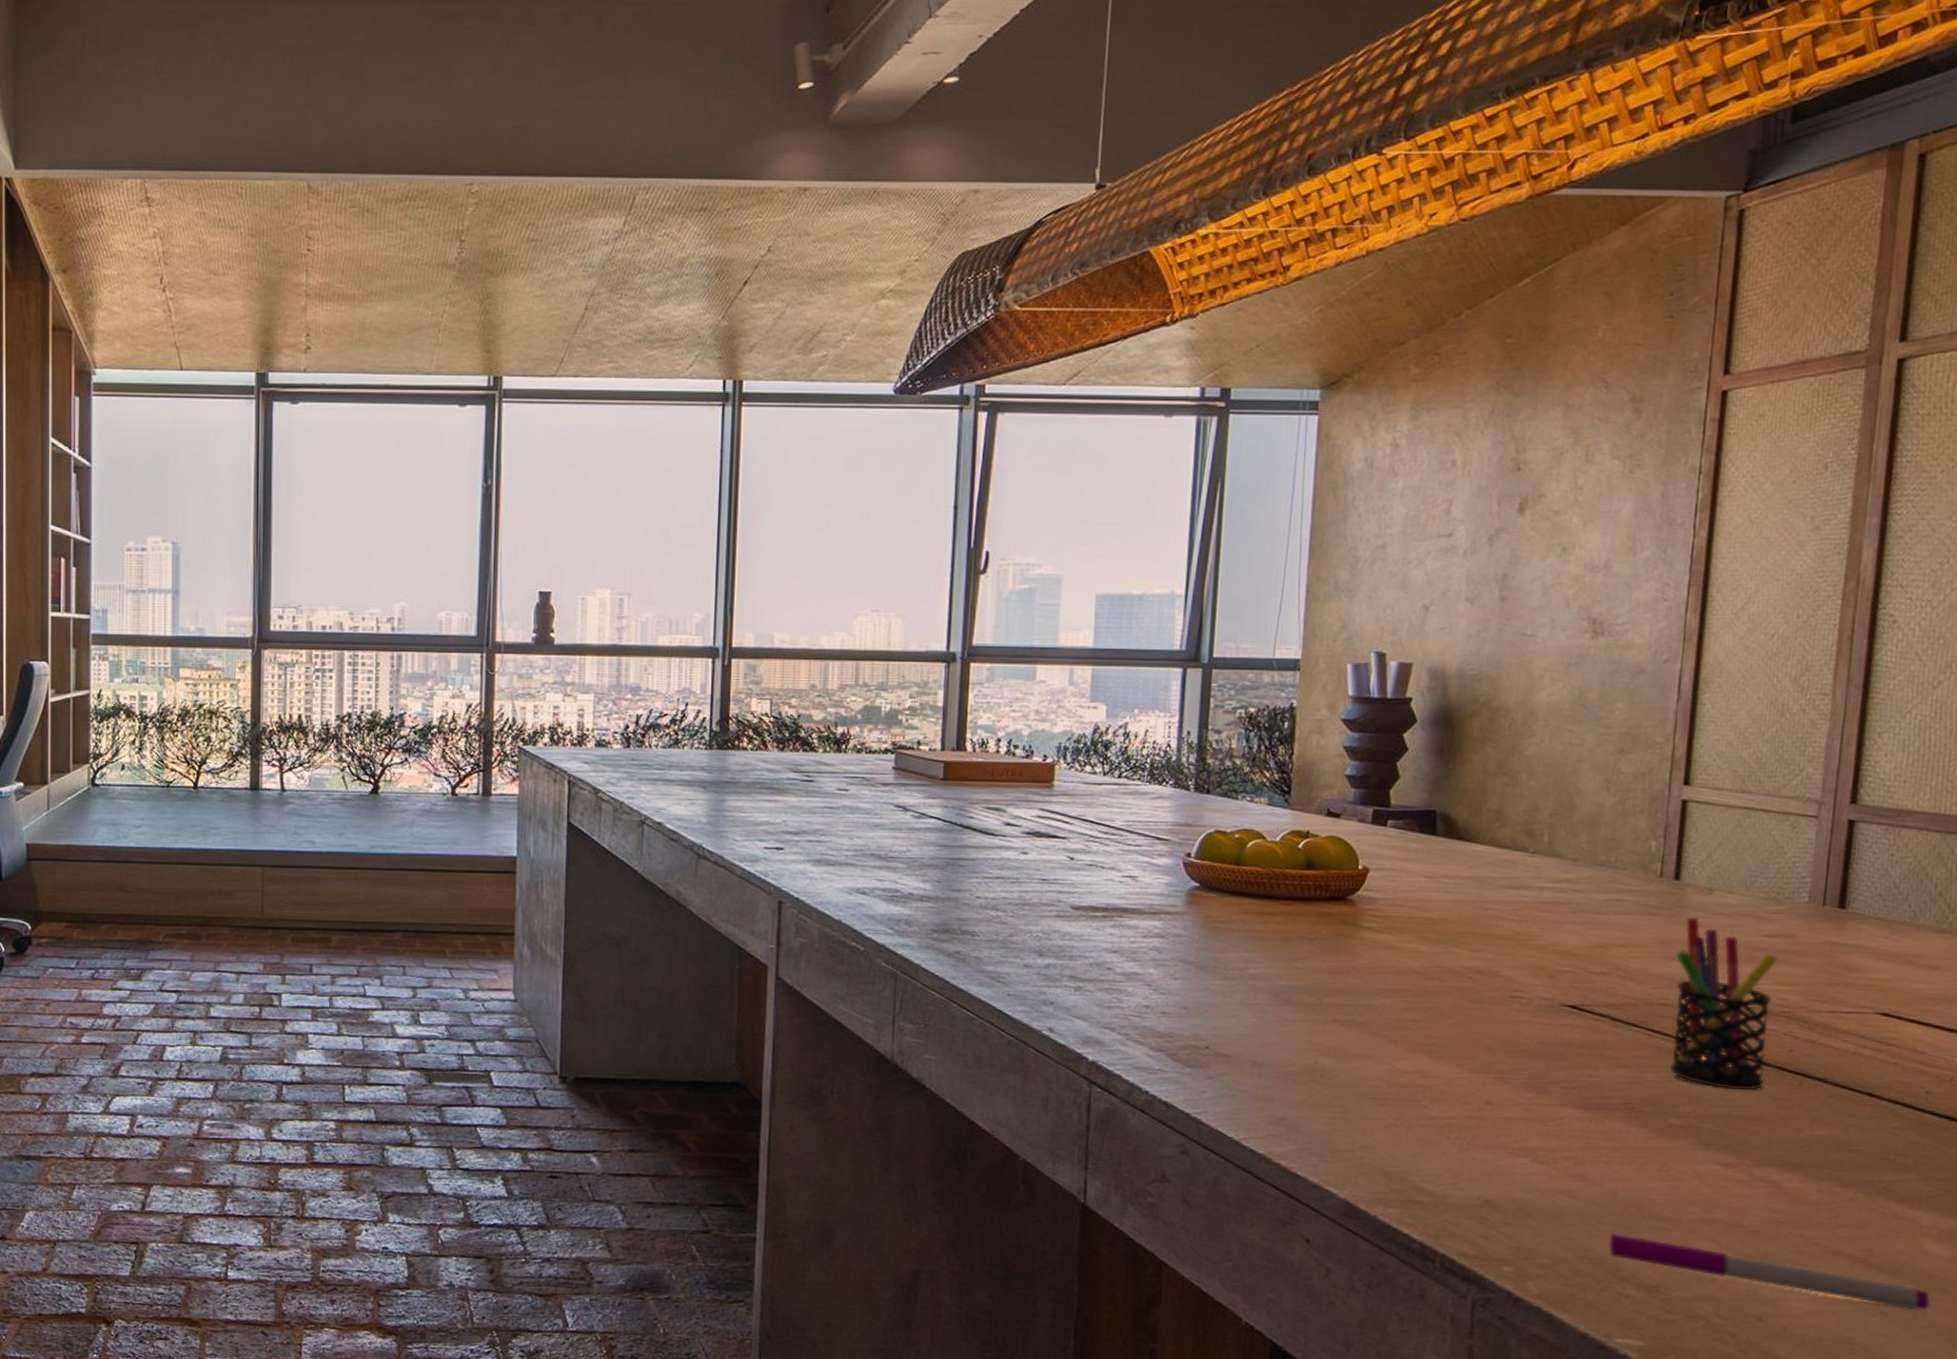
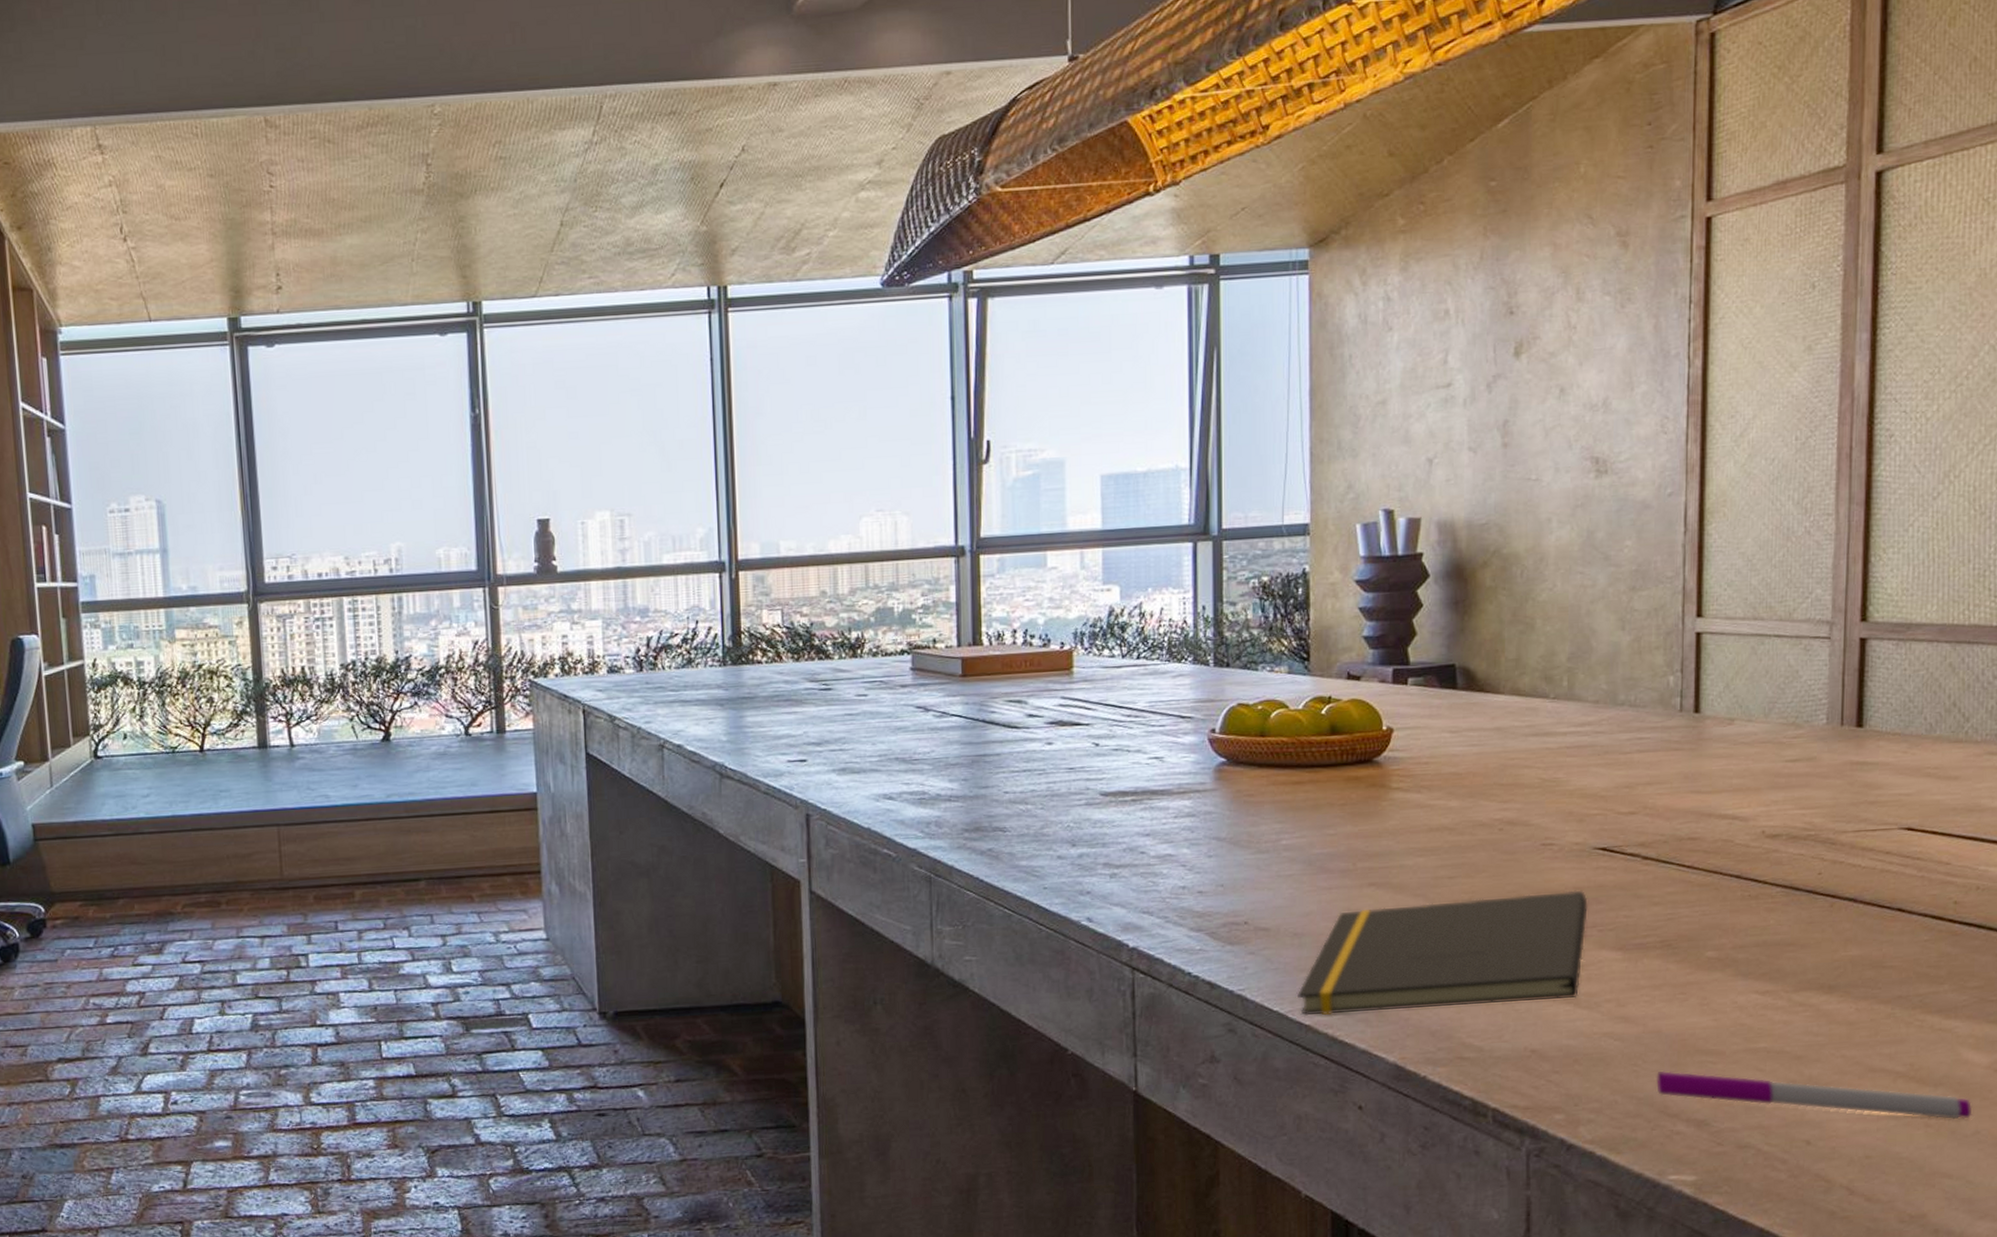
notepad: none [1252,1045,1553,1153] -> present [1296,890,1588,1016]
pen holder: present [1669,917,1777,1091] -> none [1701,748,1800,918]

